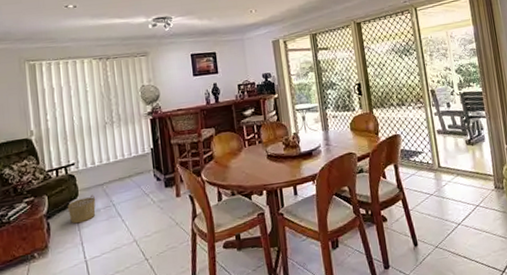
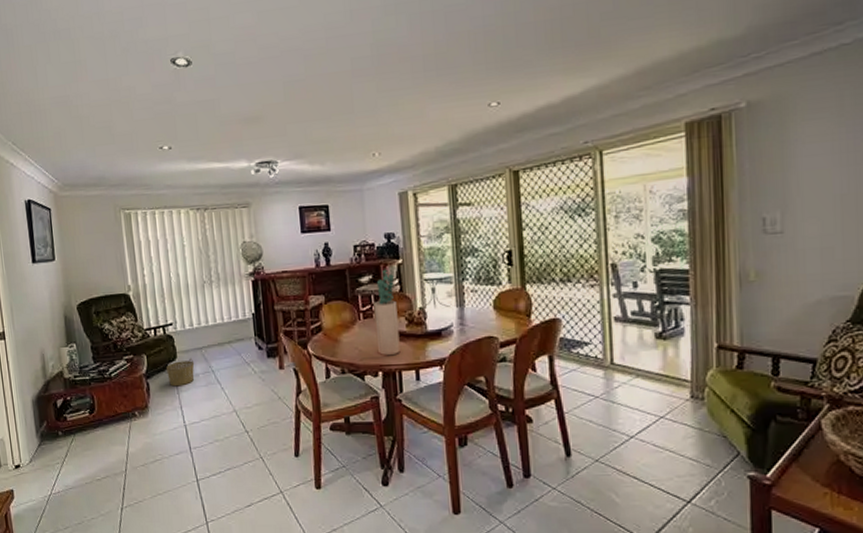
vase: none [256,102,280,177] -> present [373,268,400,356]

